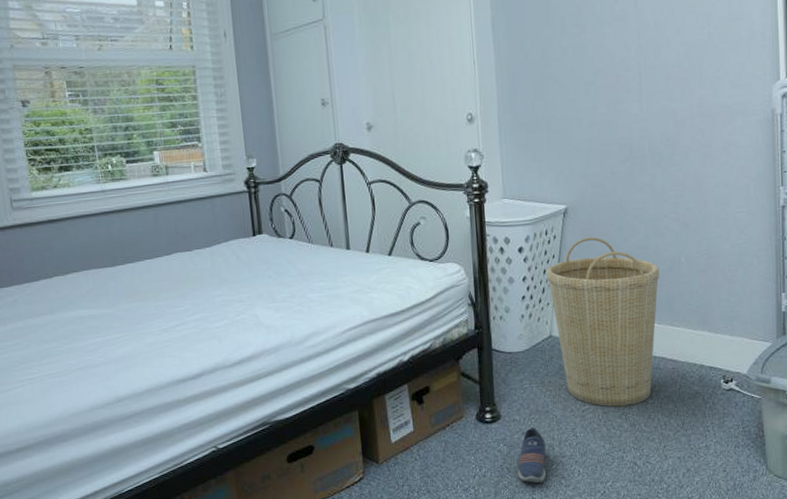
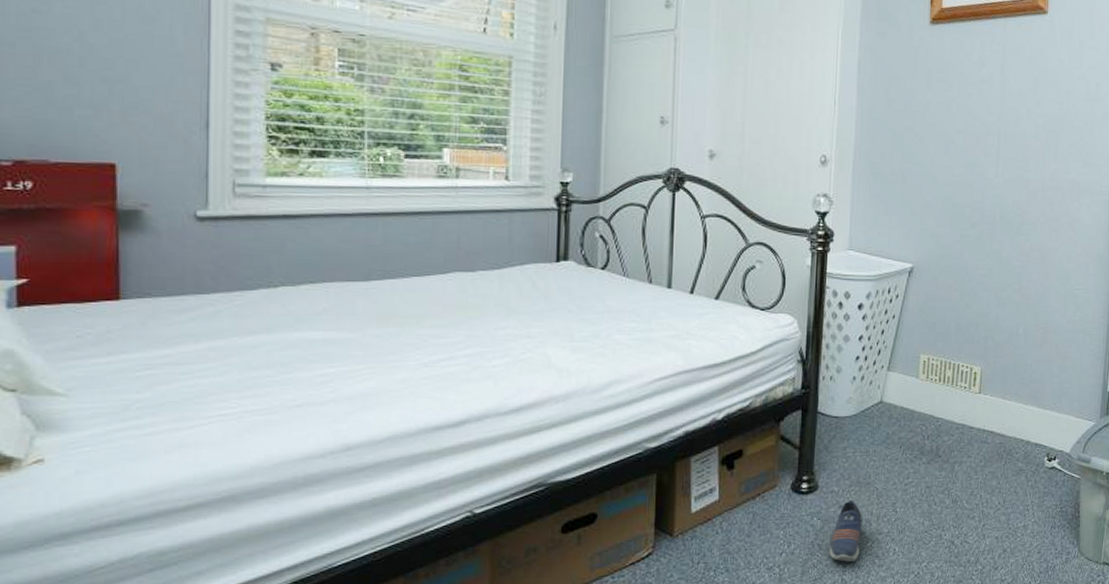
basket: present [545,237,660,407] -> none [884,300,997,481]

